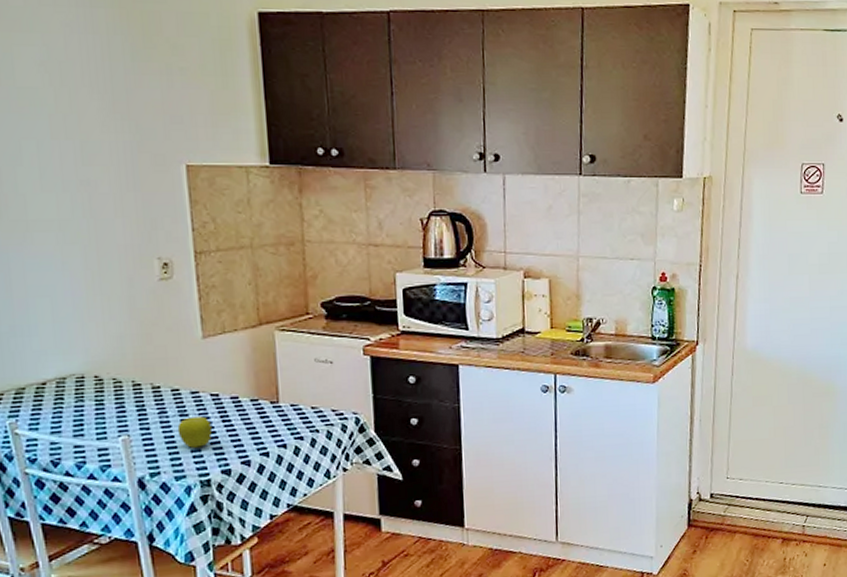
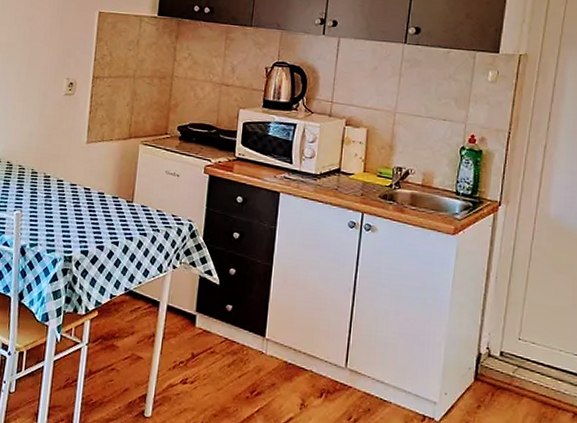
fruit: present [177,416,213,448] -> none [55,203,81,229]

